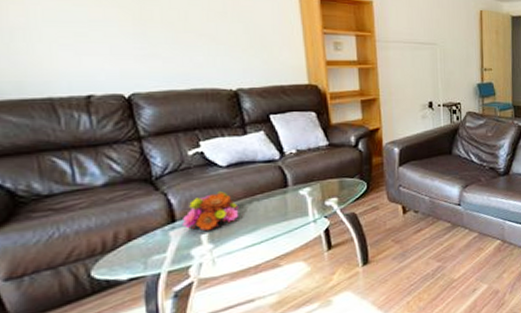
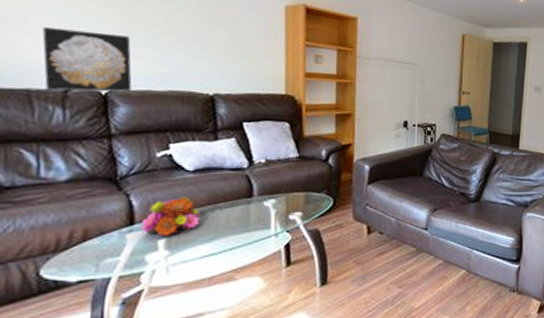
wall art: none [56,34,154,97] -> present [42,27,132,92]

